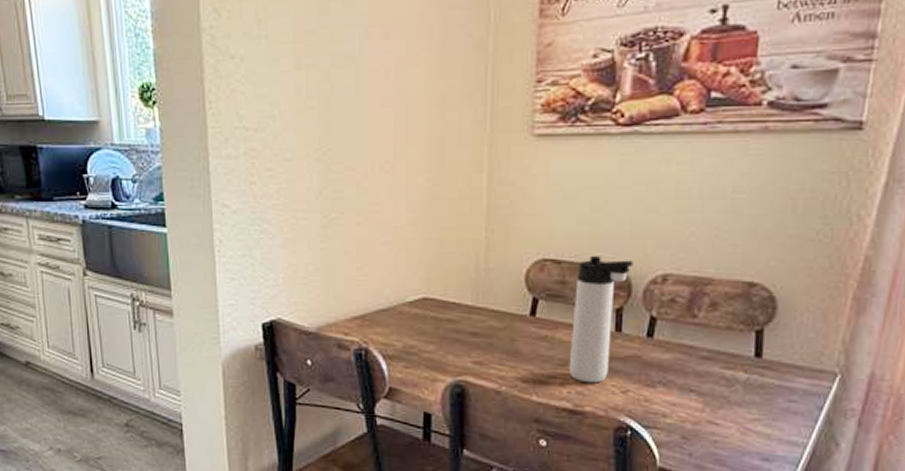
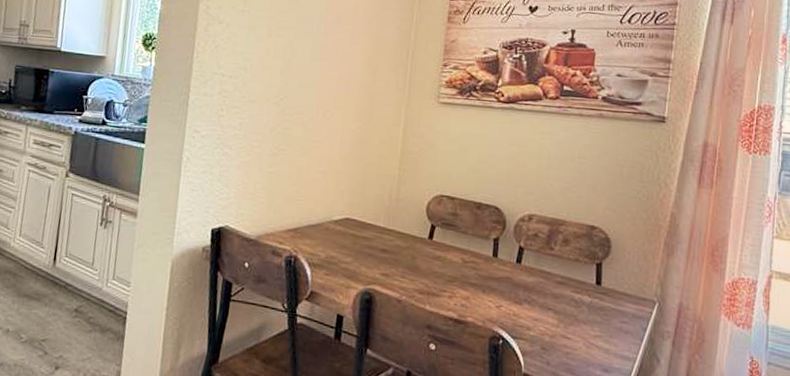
thermos bottle: present [568,256,634,383] -> none [456,196,508,298]

